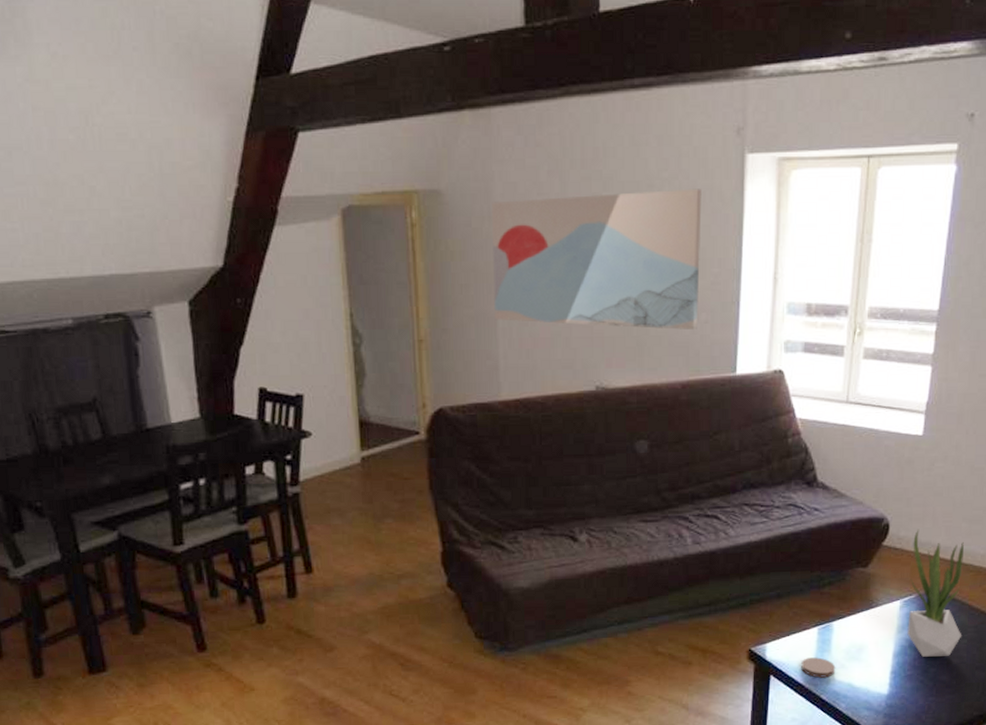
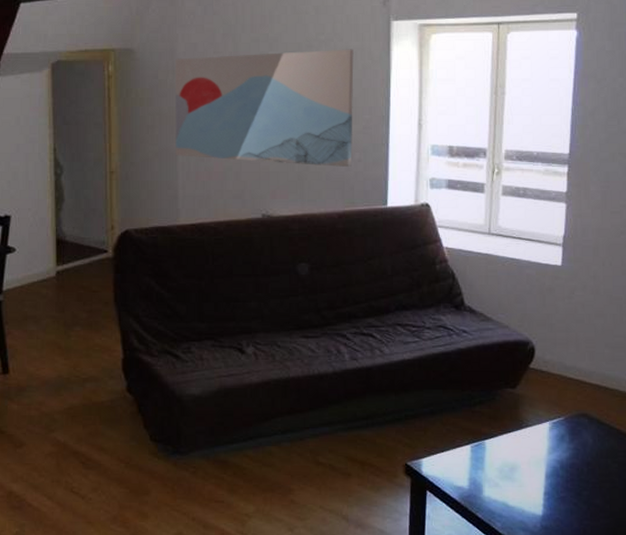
coaster: present [801,657,836,678] -> none [456,475,490,495]
potted plant: present [907,529,964,657] -> none [558,353,613,480]

